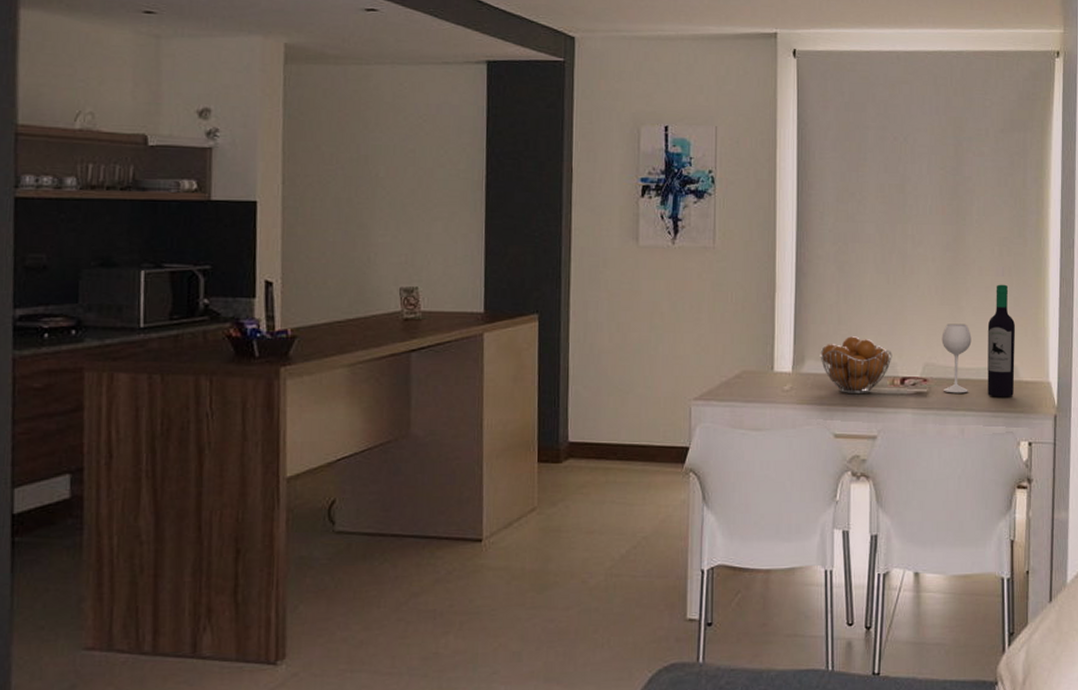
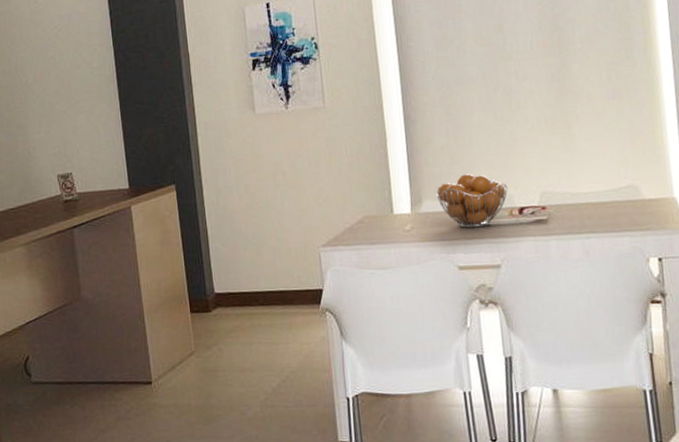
wine bottle: present [941,284,1016,397] -> none [556,107,638,218]

